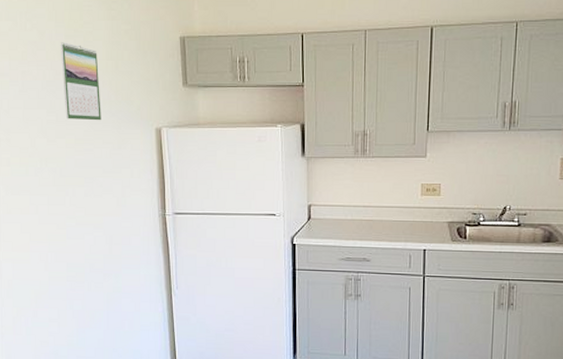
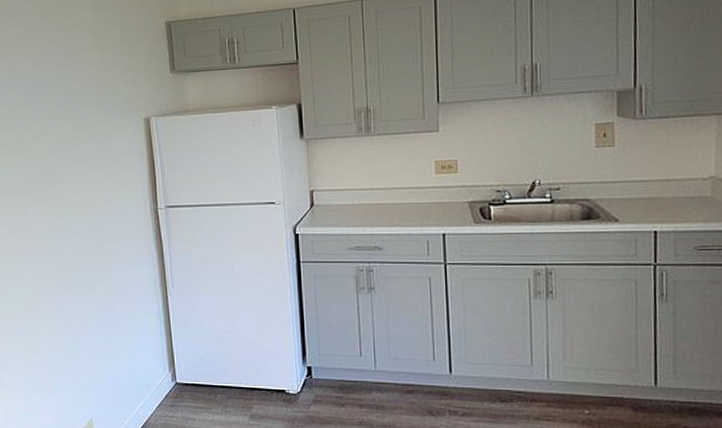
calendar: present [60,42,101,121] -> none [45,36,88,115]

